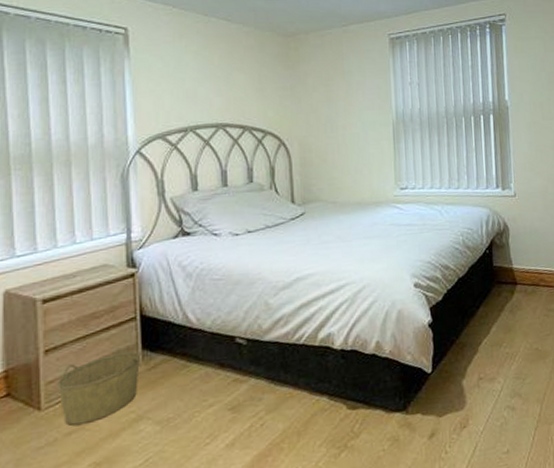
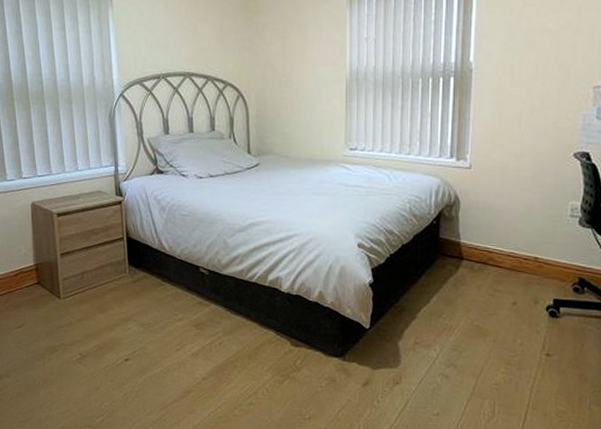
basket: present [57,351,140,426] -> none [70,264,127,316]

